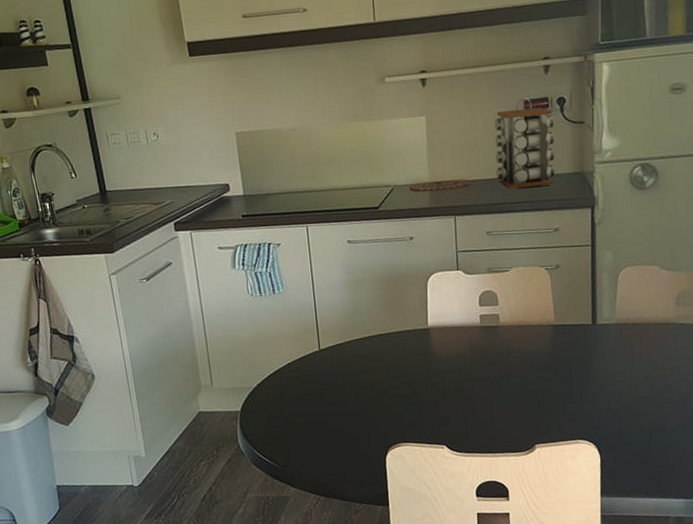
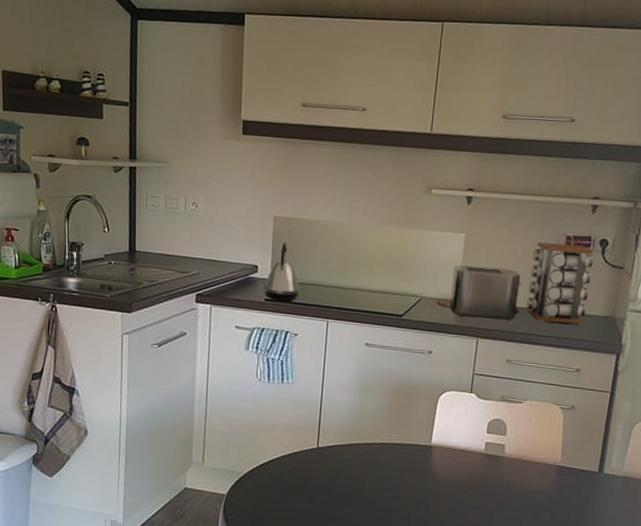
kettle: none [239,156,275,215] -> present [264,242,300,301]
toaster: none [420,143,491,198] -> present [449,265,522,320]

